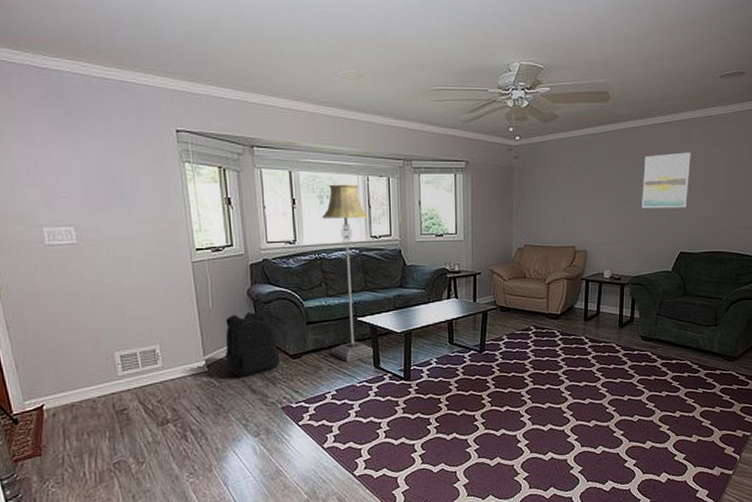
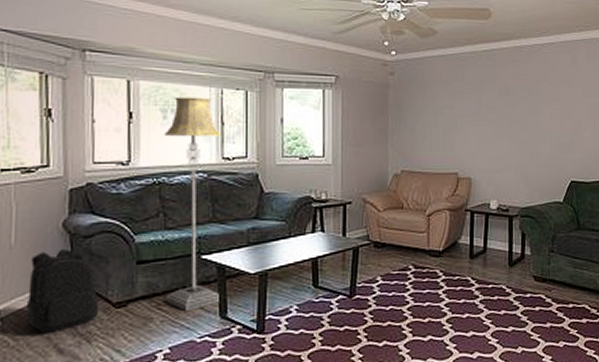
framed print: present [642,152,691,209] -> none [528,74,577,134]

